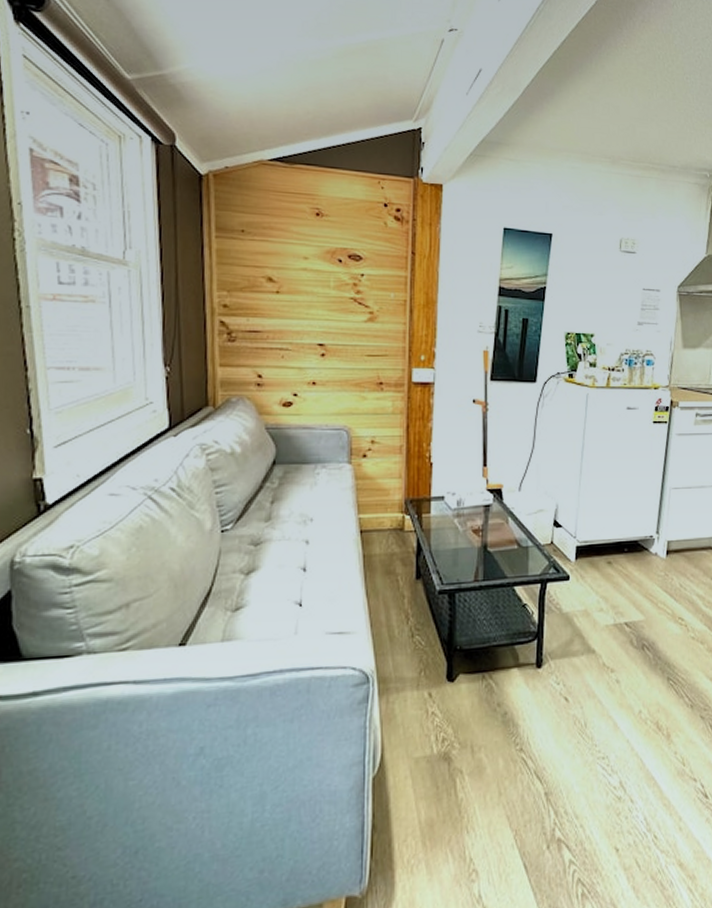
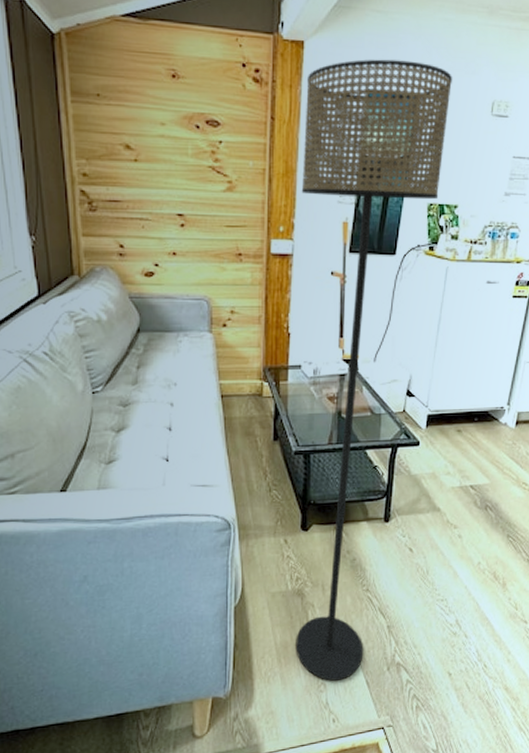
floor lamp: none [442,201,582,867] -> present [296,59,452,681]

